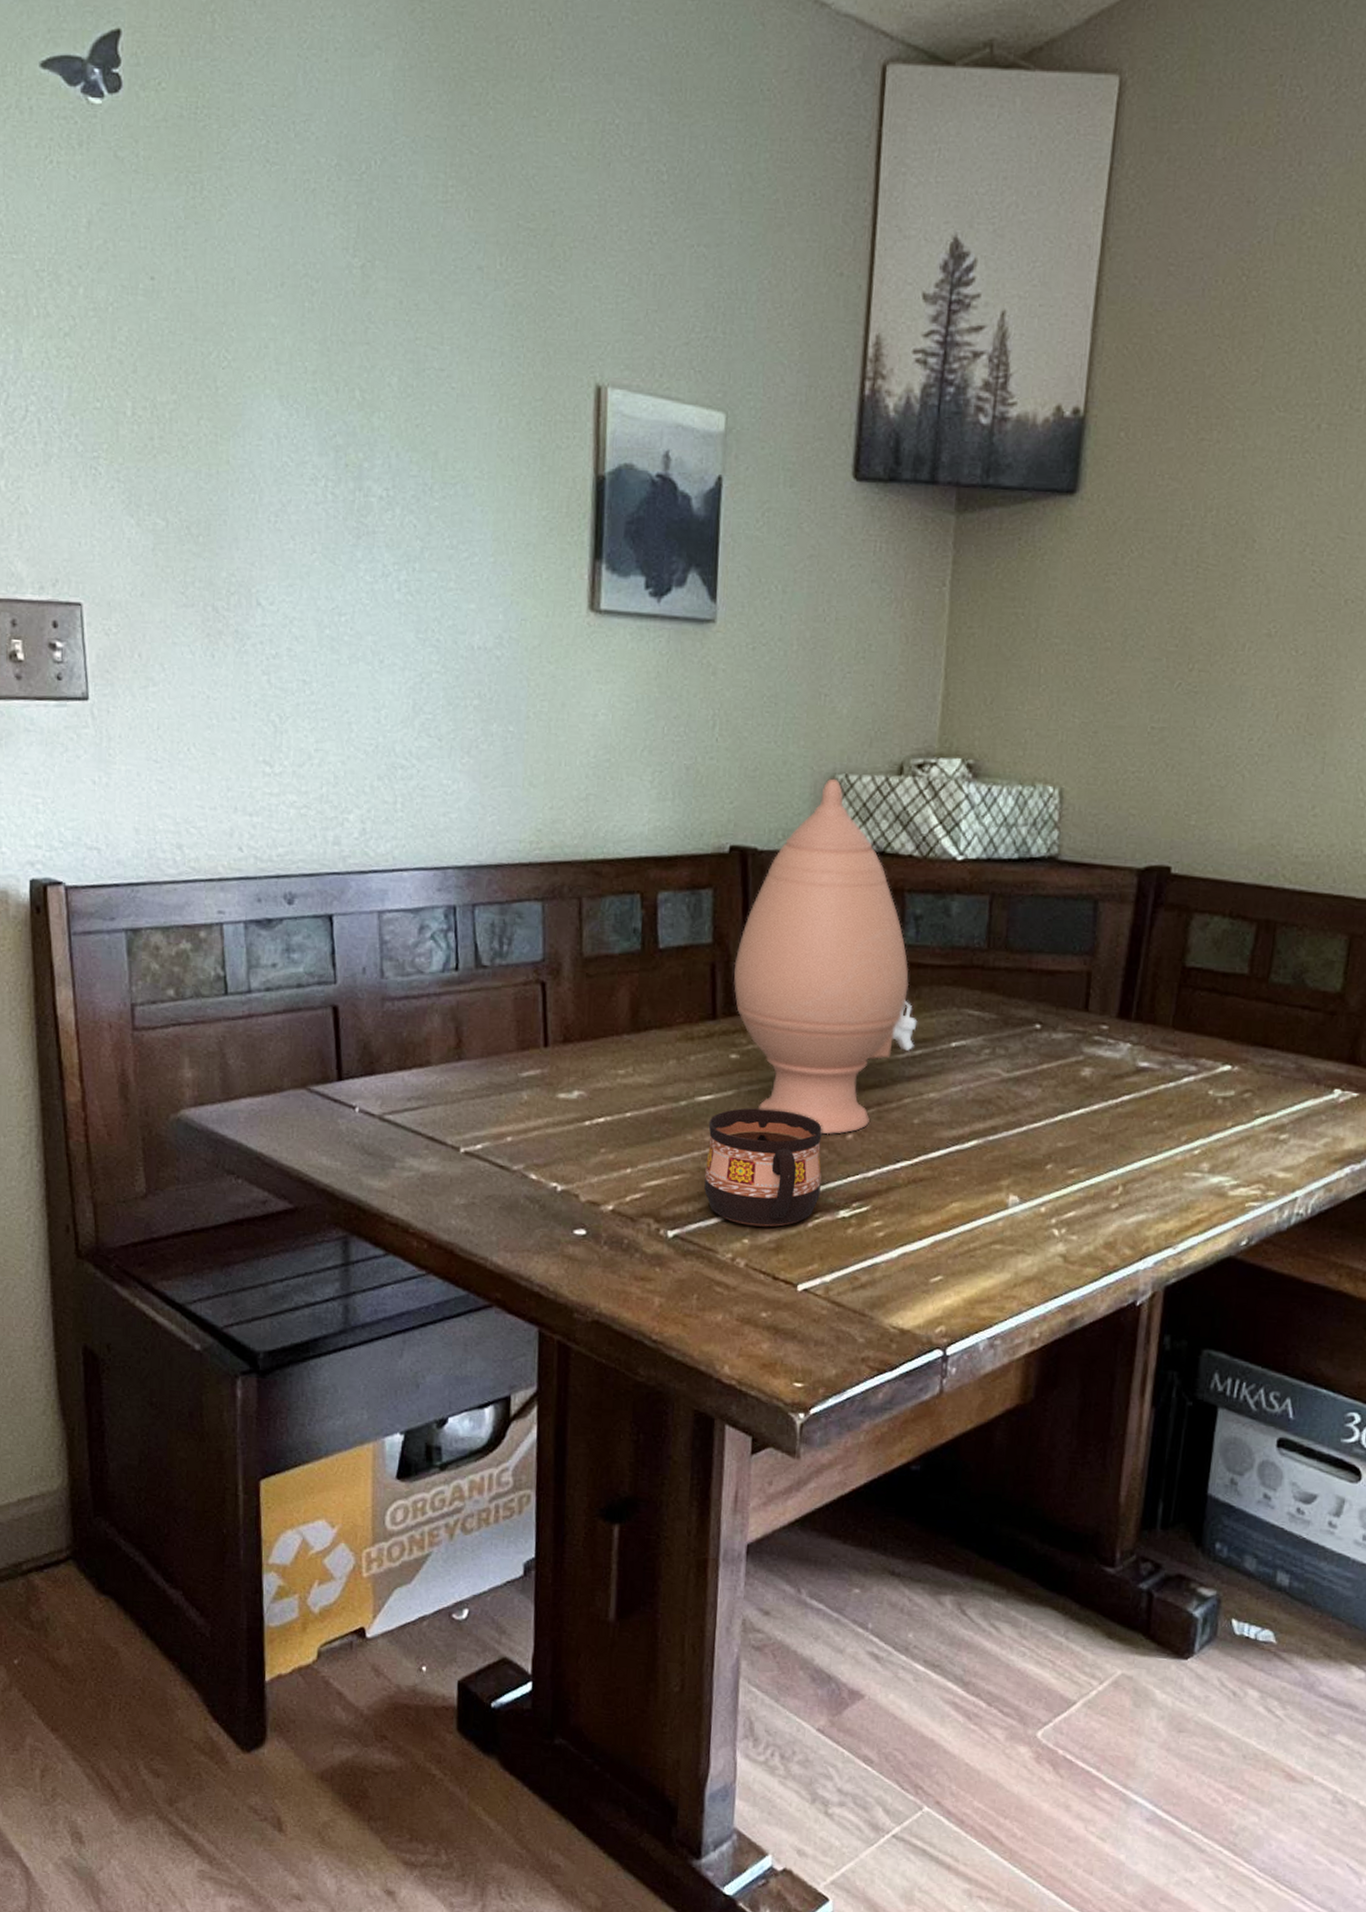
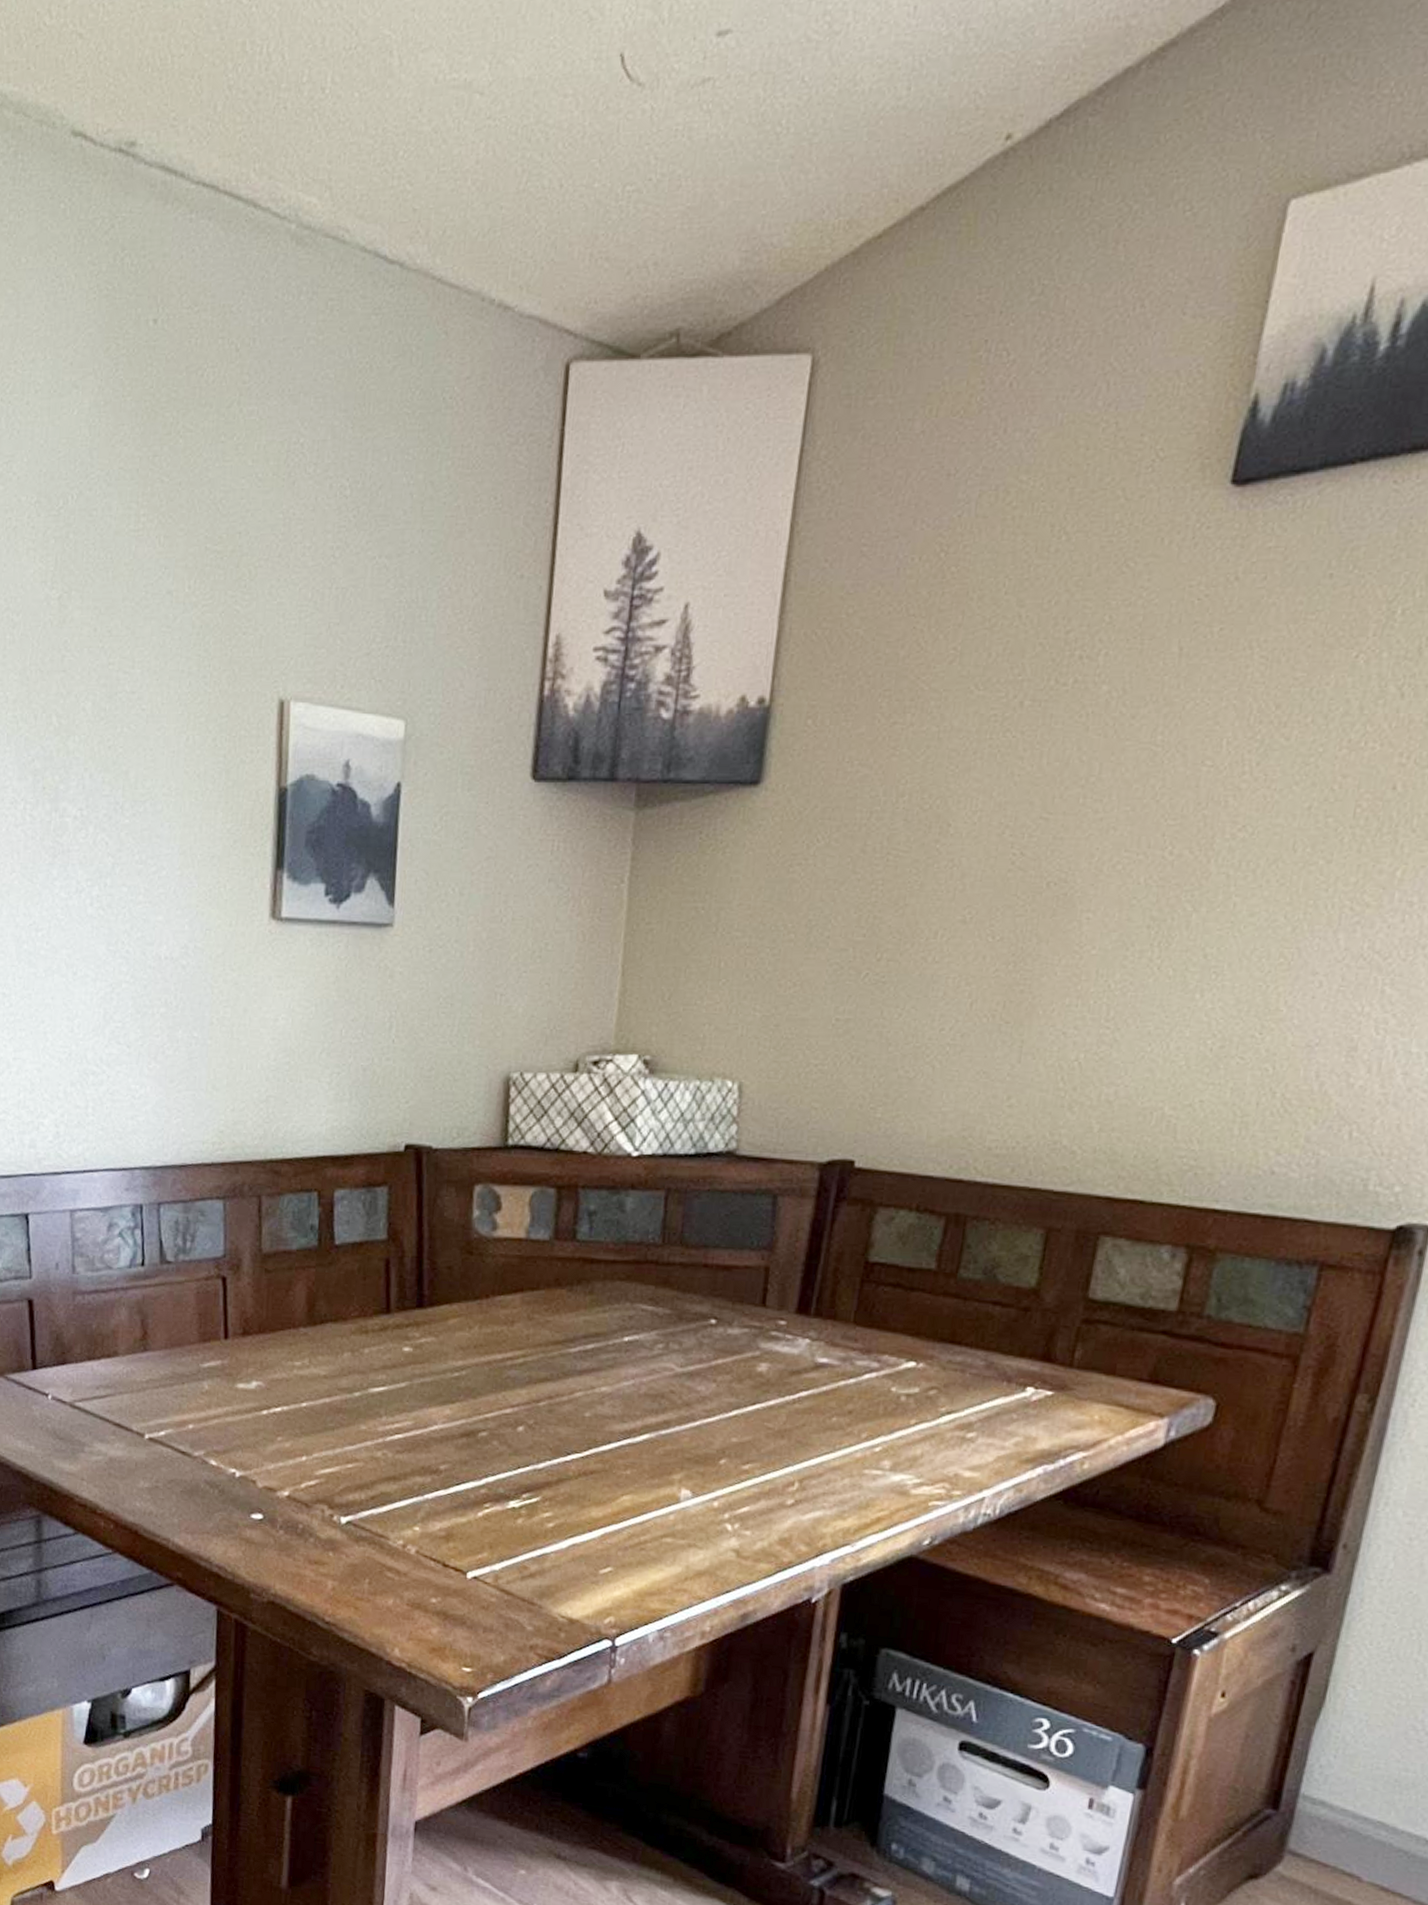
cup: present [704,1108,822,1227] -> none [377,1399,493,1516]
vase: present [733,778,918,1135] -> none [407,1076,590,1427]

